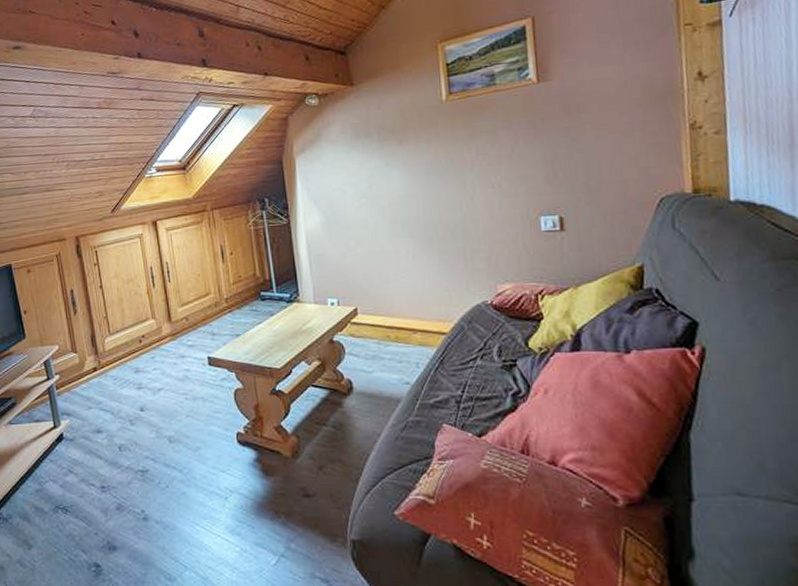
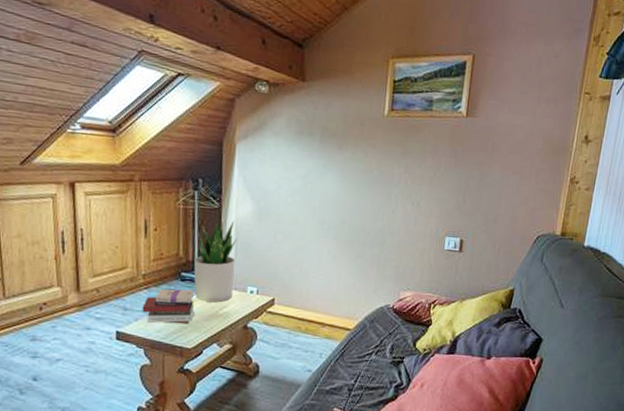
books: none [228,309,279,345] -> present [142,288,195,324]
planter: none [270,233,314,319] -> present [193,220,237,303]

